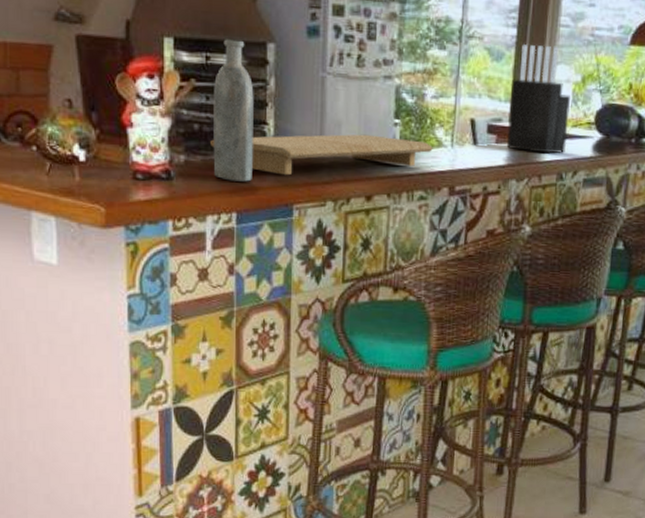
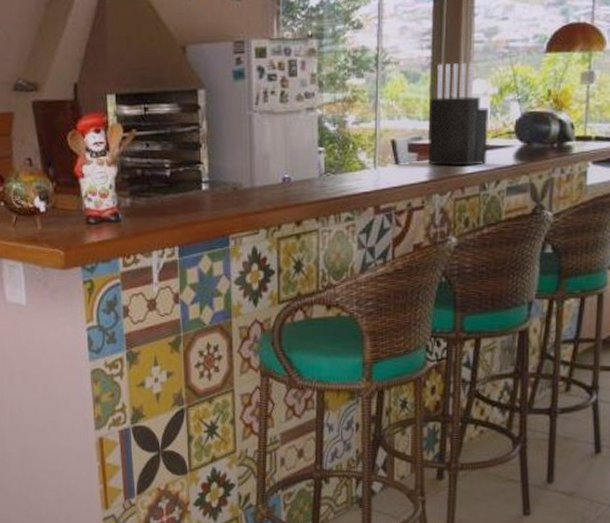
cutting board: present [209,134,433,176] -> none [151,164,357,209]
bottle: present [213,39,254,182] -> none [153,90,191,218]

